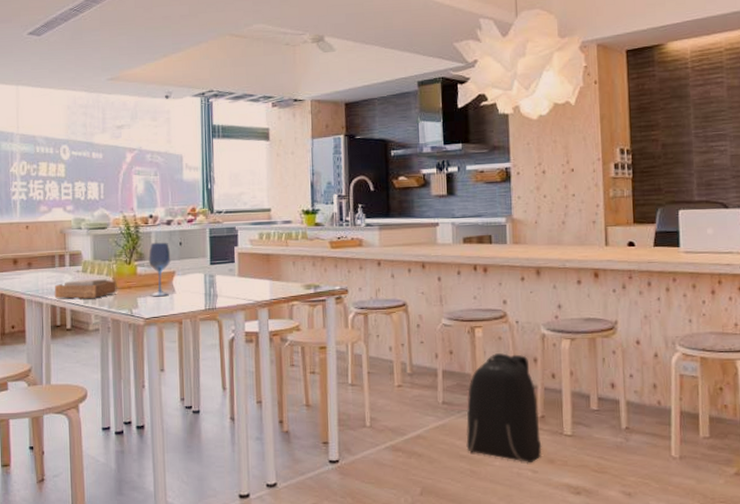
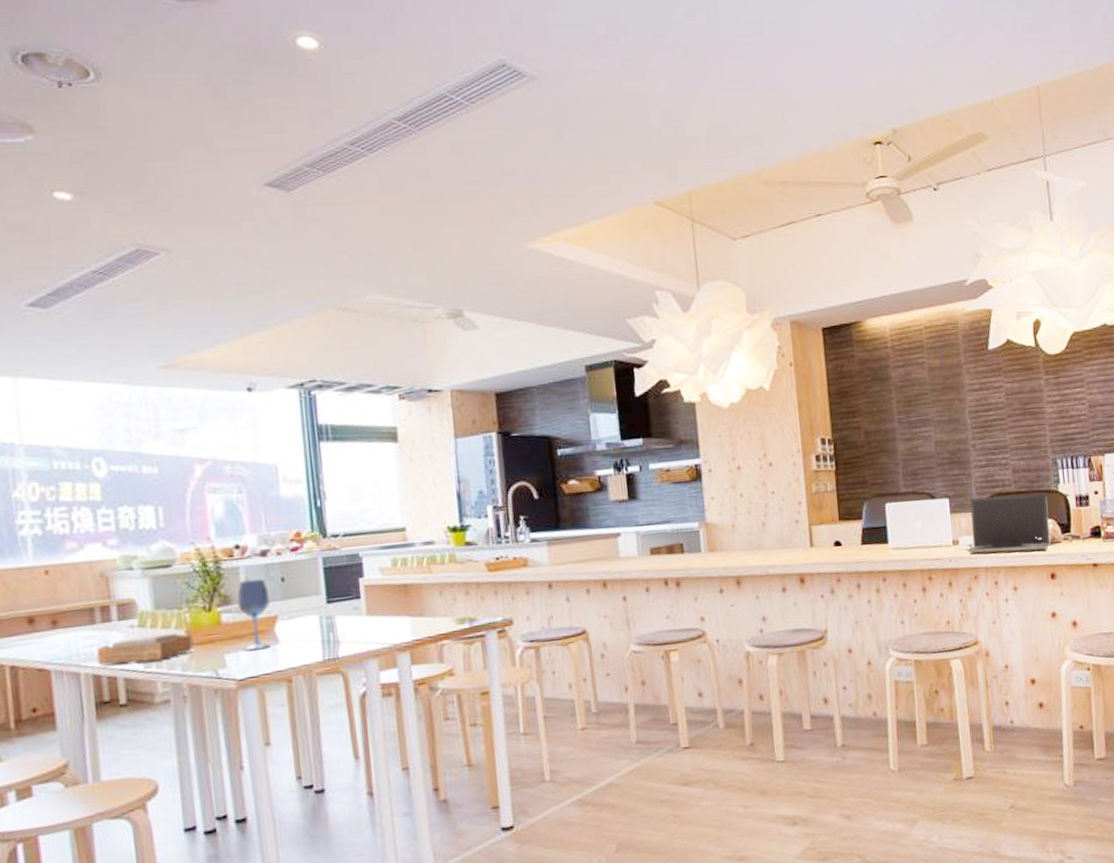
backpack: present [466,353,542,462] -> none [664,676,753,798]

